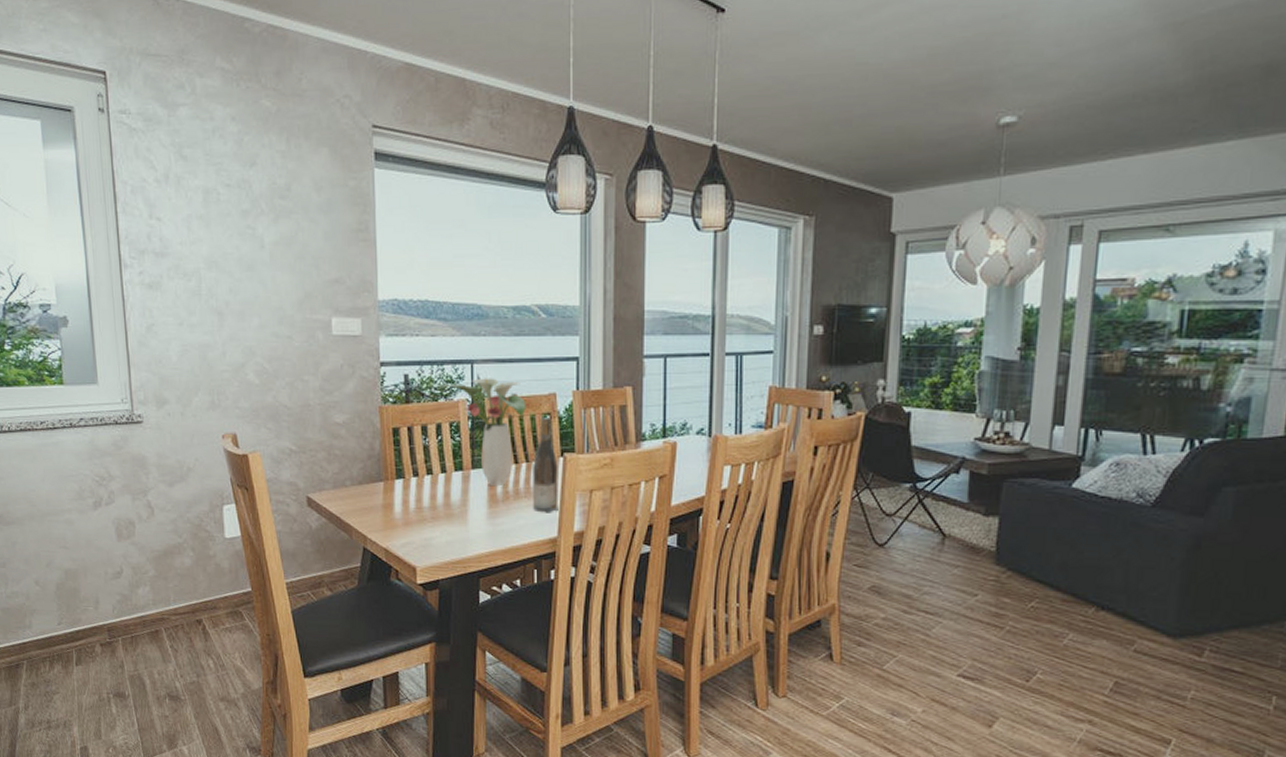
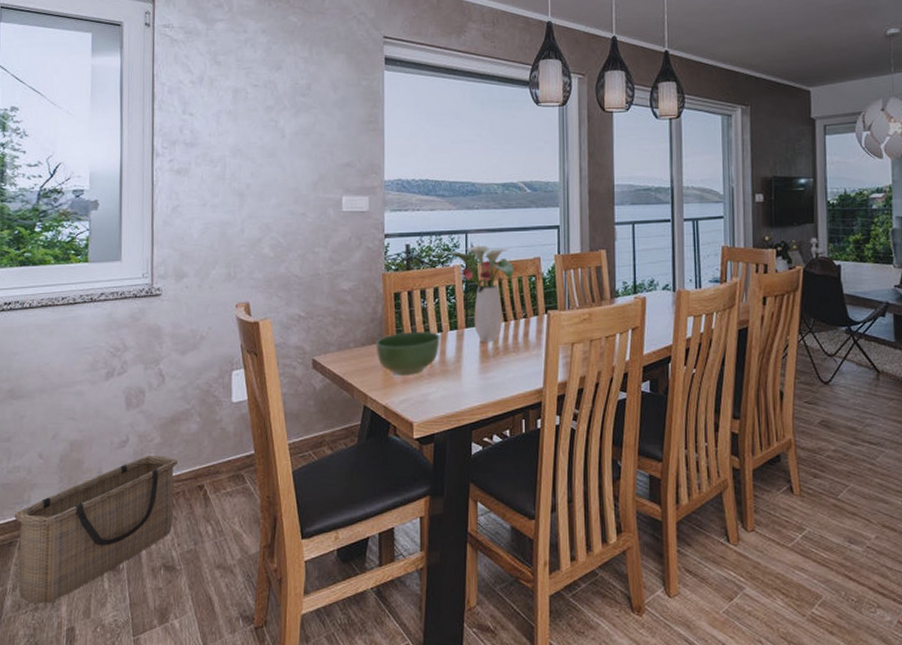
basket: none [18,588,174,724] -> present [14,456,178,604]
bowl: none [374,470,444,519] -> present [376,331,440,377]
wine bottle: present [533,418,558,513] -> none [520,279,544,366]

